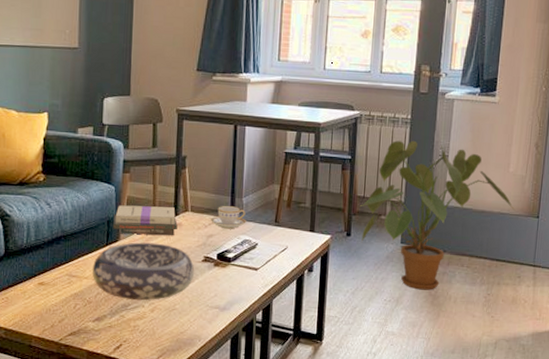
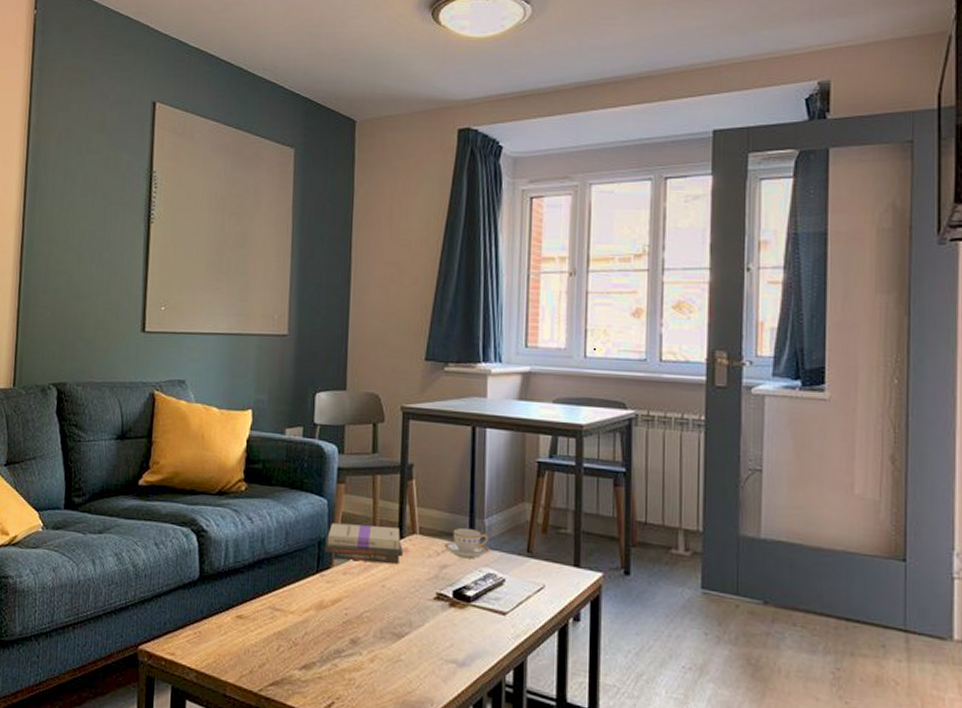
decorative bowl: present [92,242,195,300] -> none [299,570,425,647]
house plant: present [360,140,516,290] -> none [642,449,869,657]

